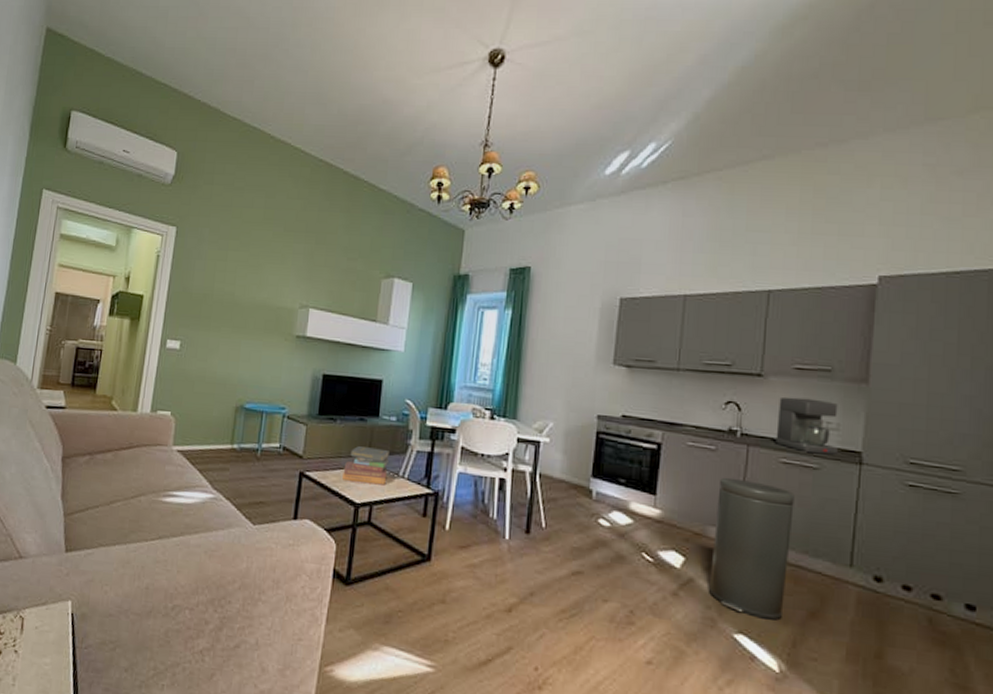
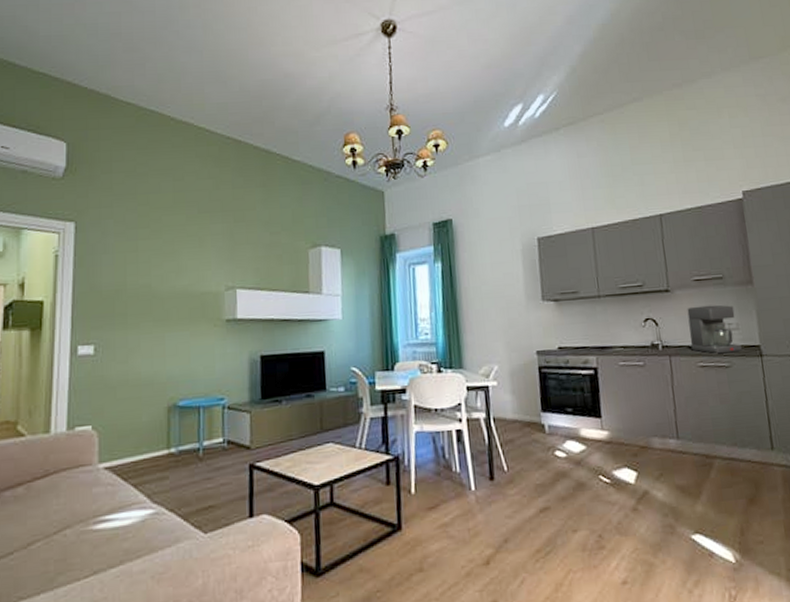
books: present [343,446,389,486] -> none [296,422,344,463]
pedal bin: present [709,477,795,621] -> none [653,388,728,516]

